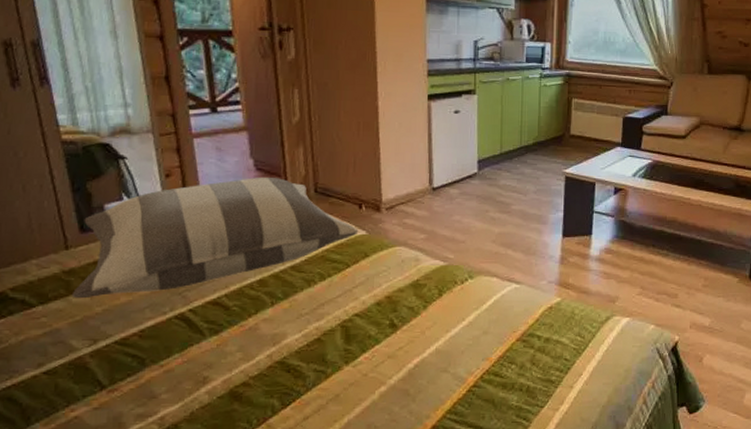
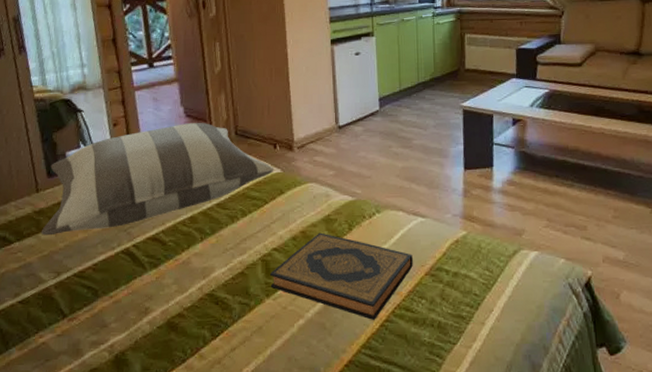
hardback book: none [350,298,505,386] -> present [270,232,413,320]

